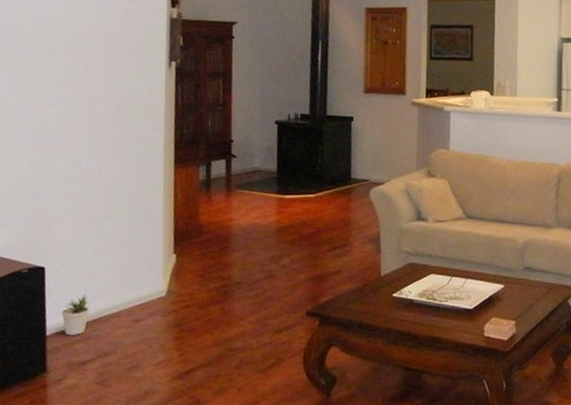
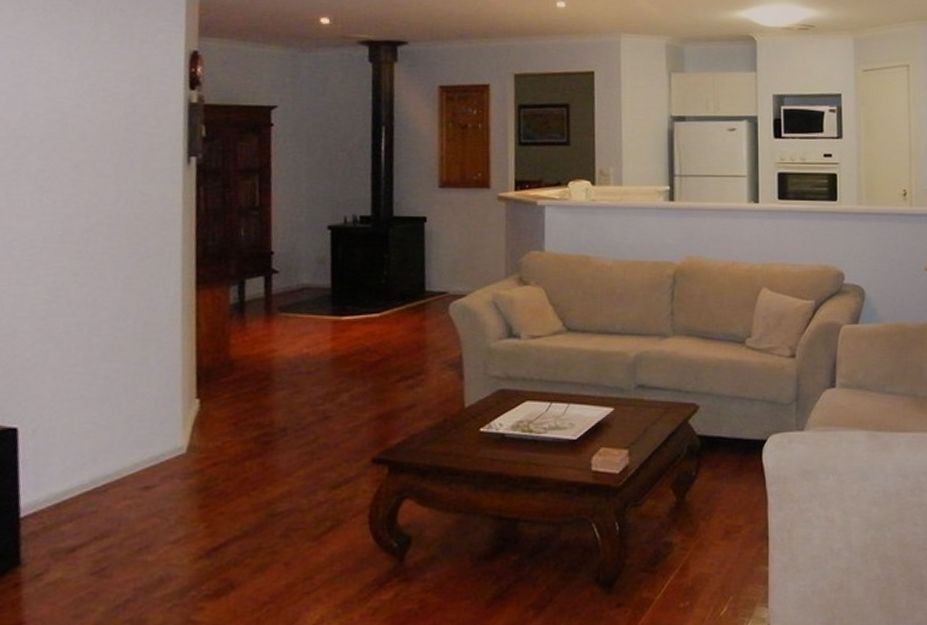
potted plant: present [61,294,90,336] -> none [41,459,82,516]

